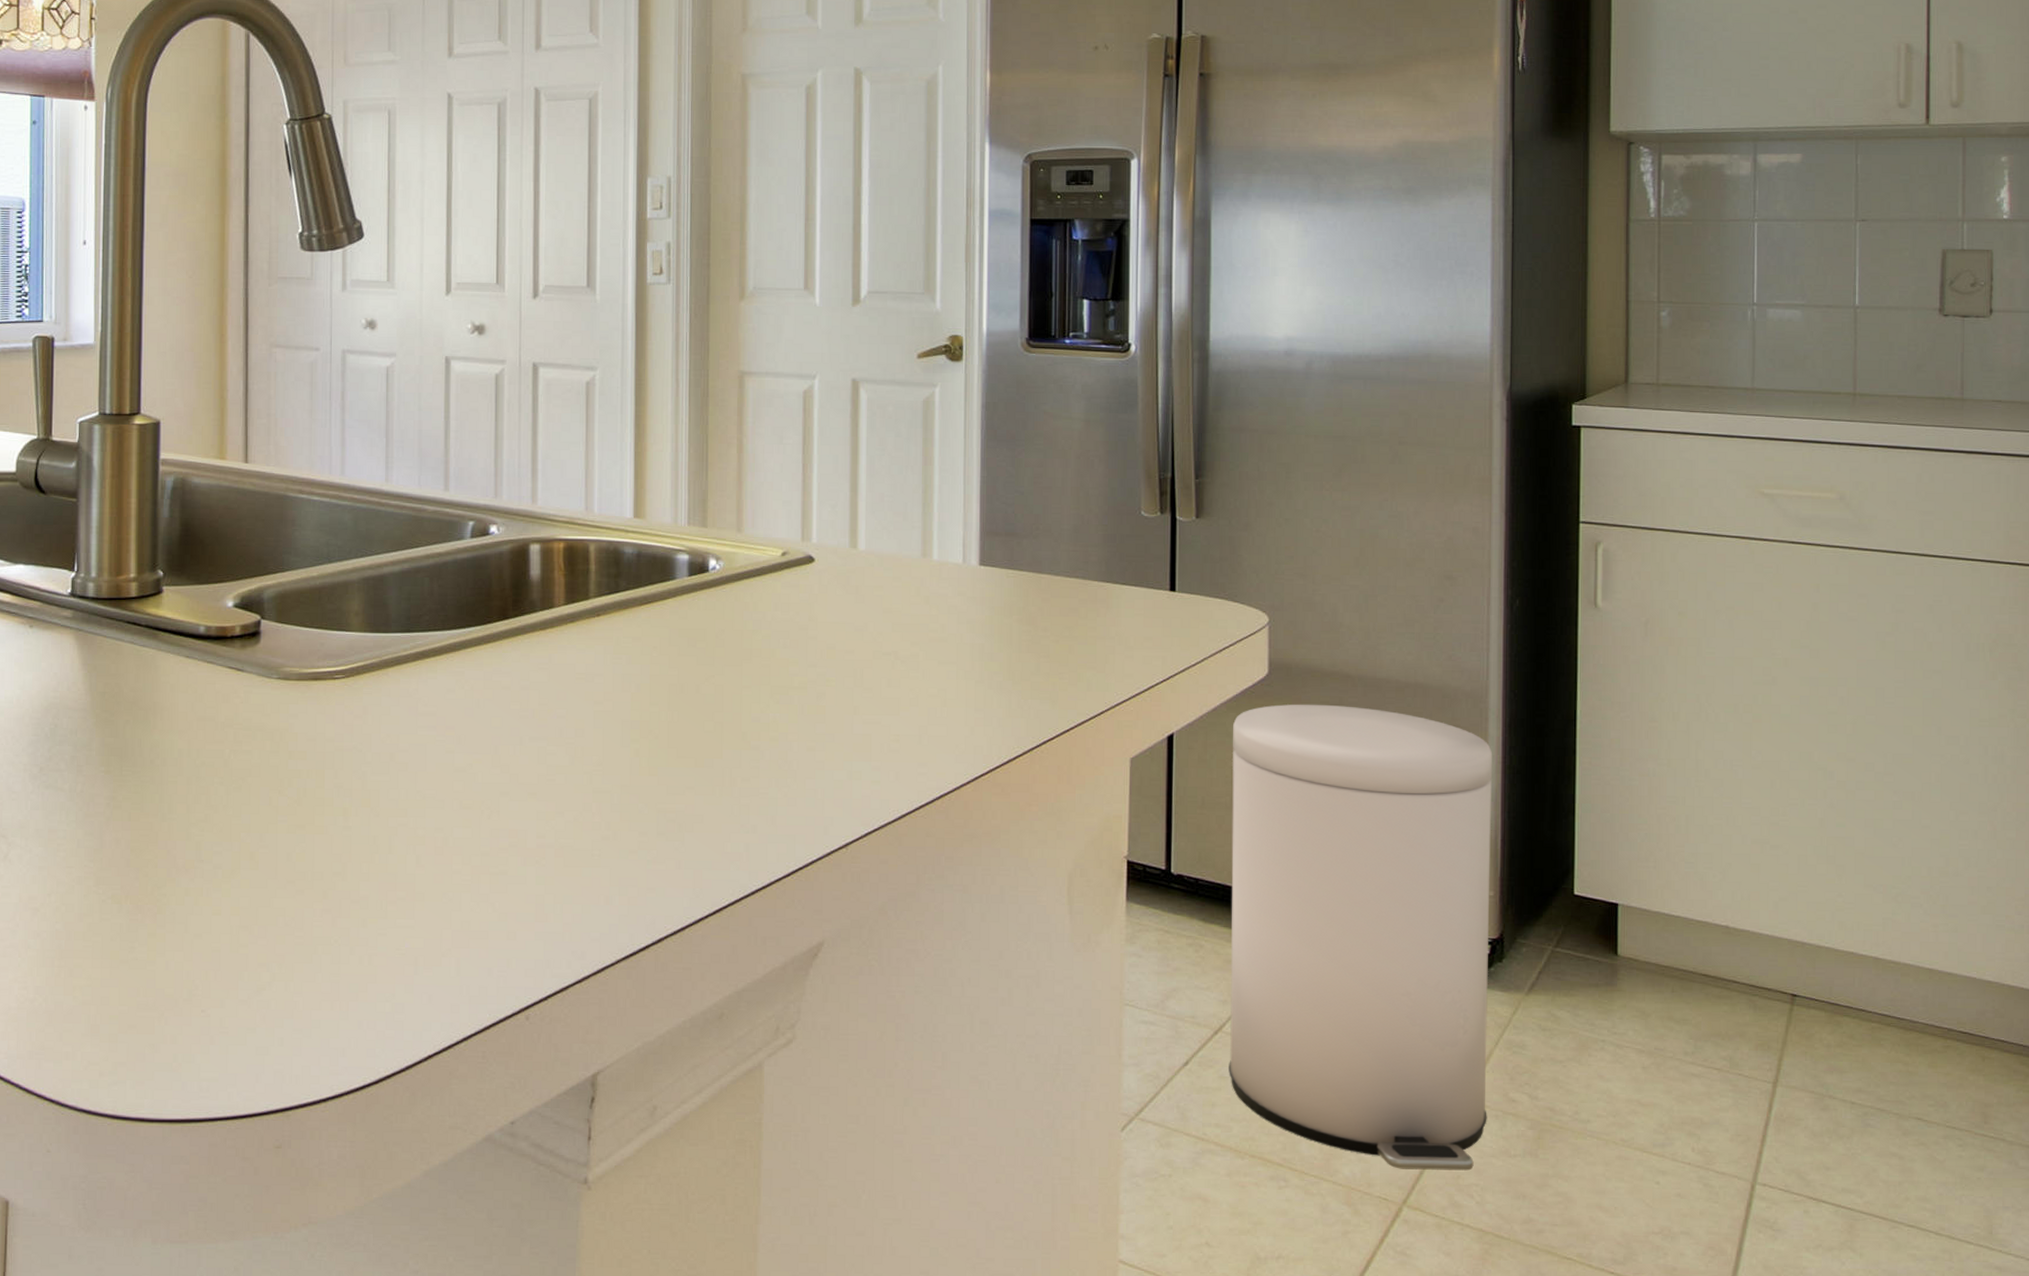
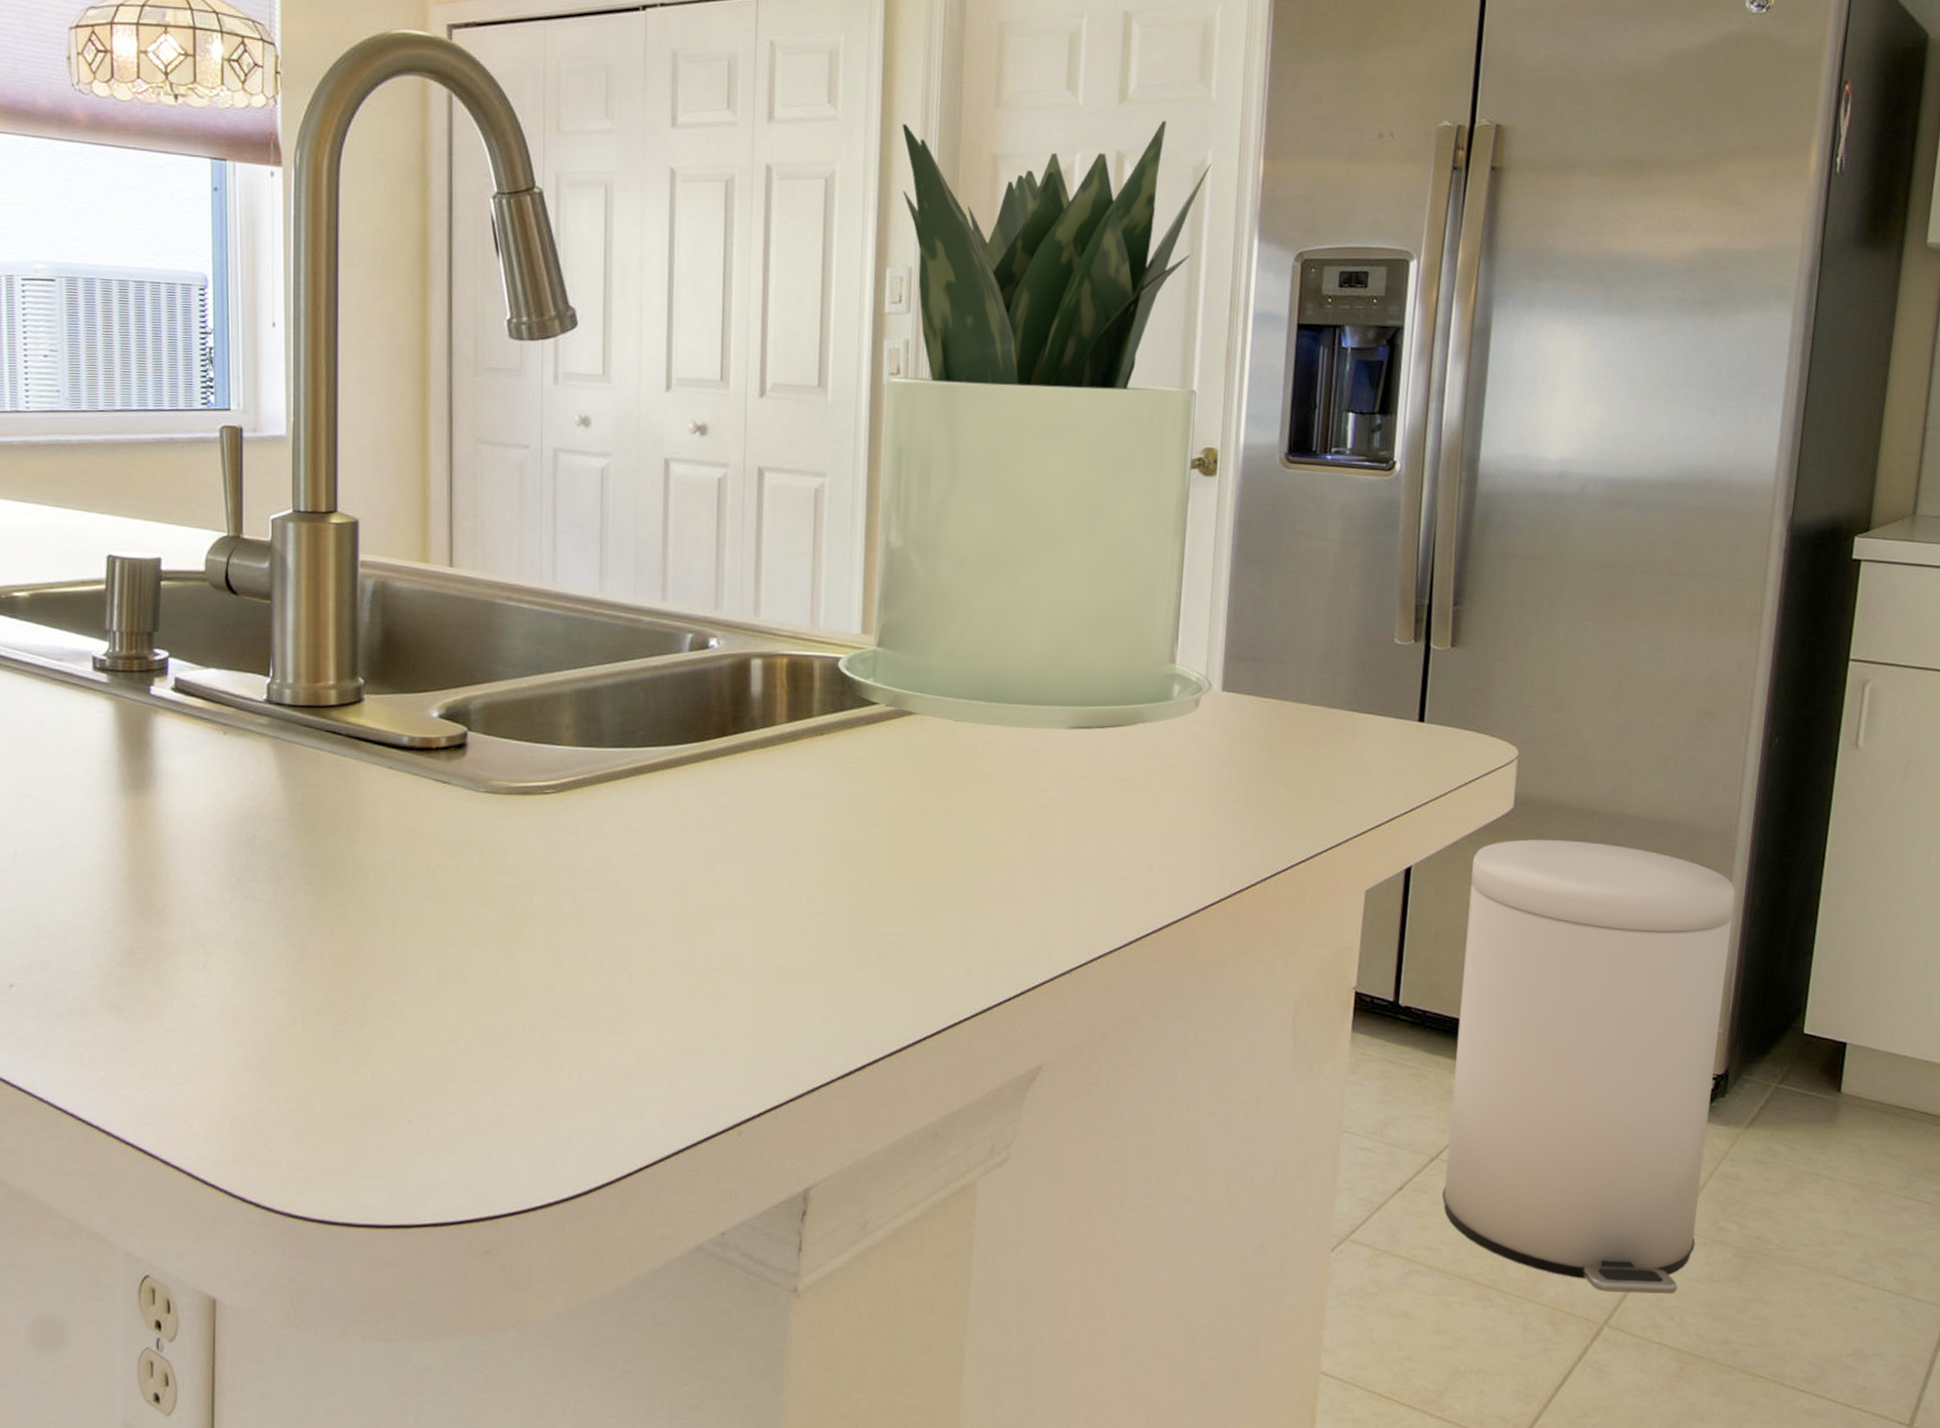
planter: none [611,39,970,607] -> present [837,120,1212,730]

